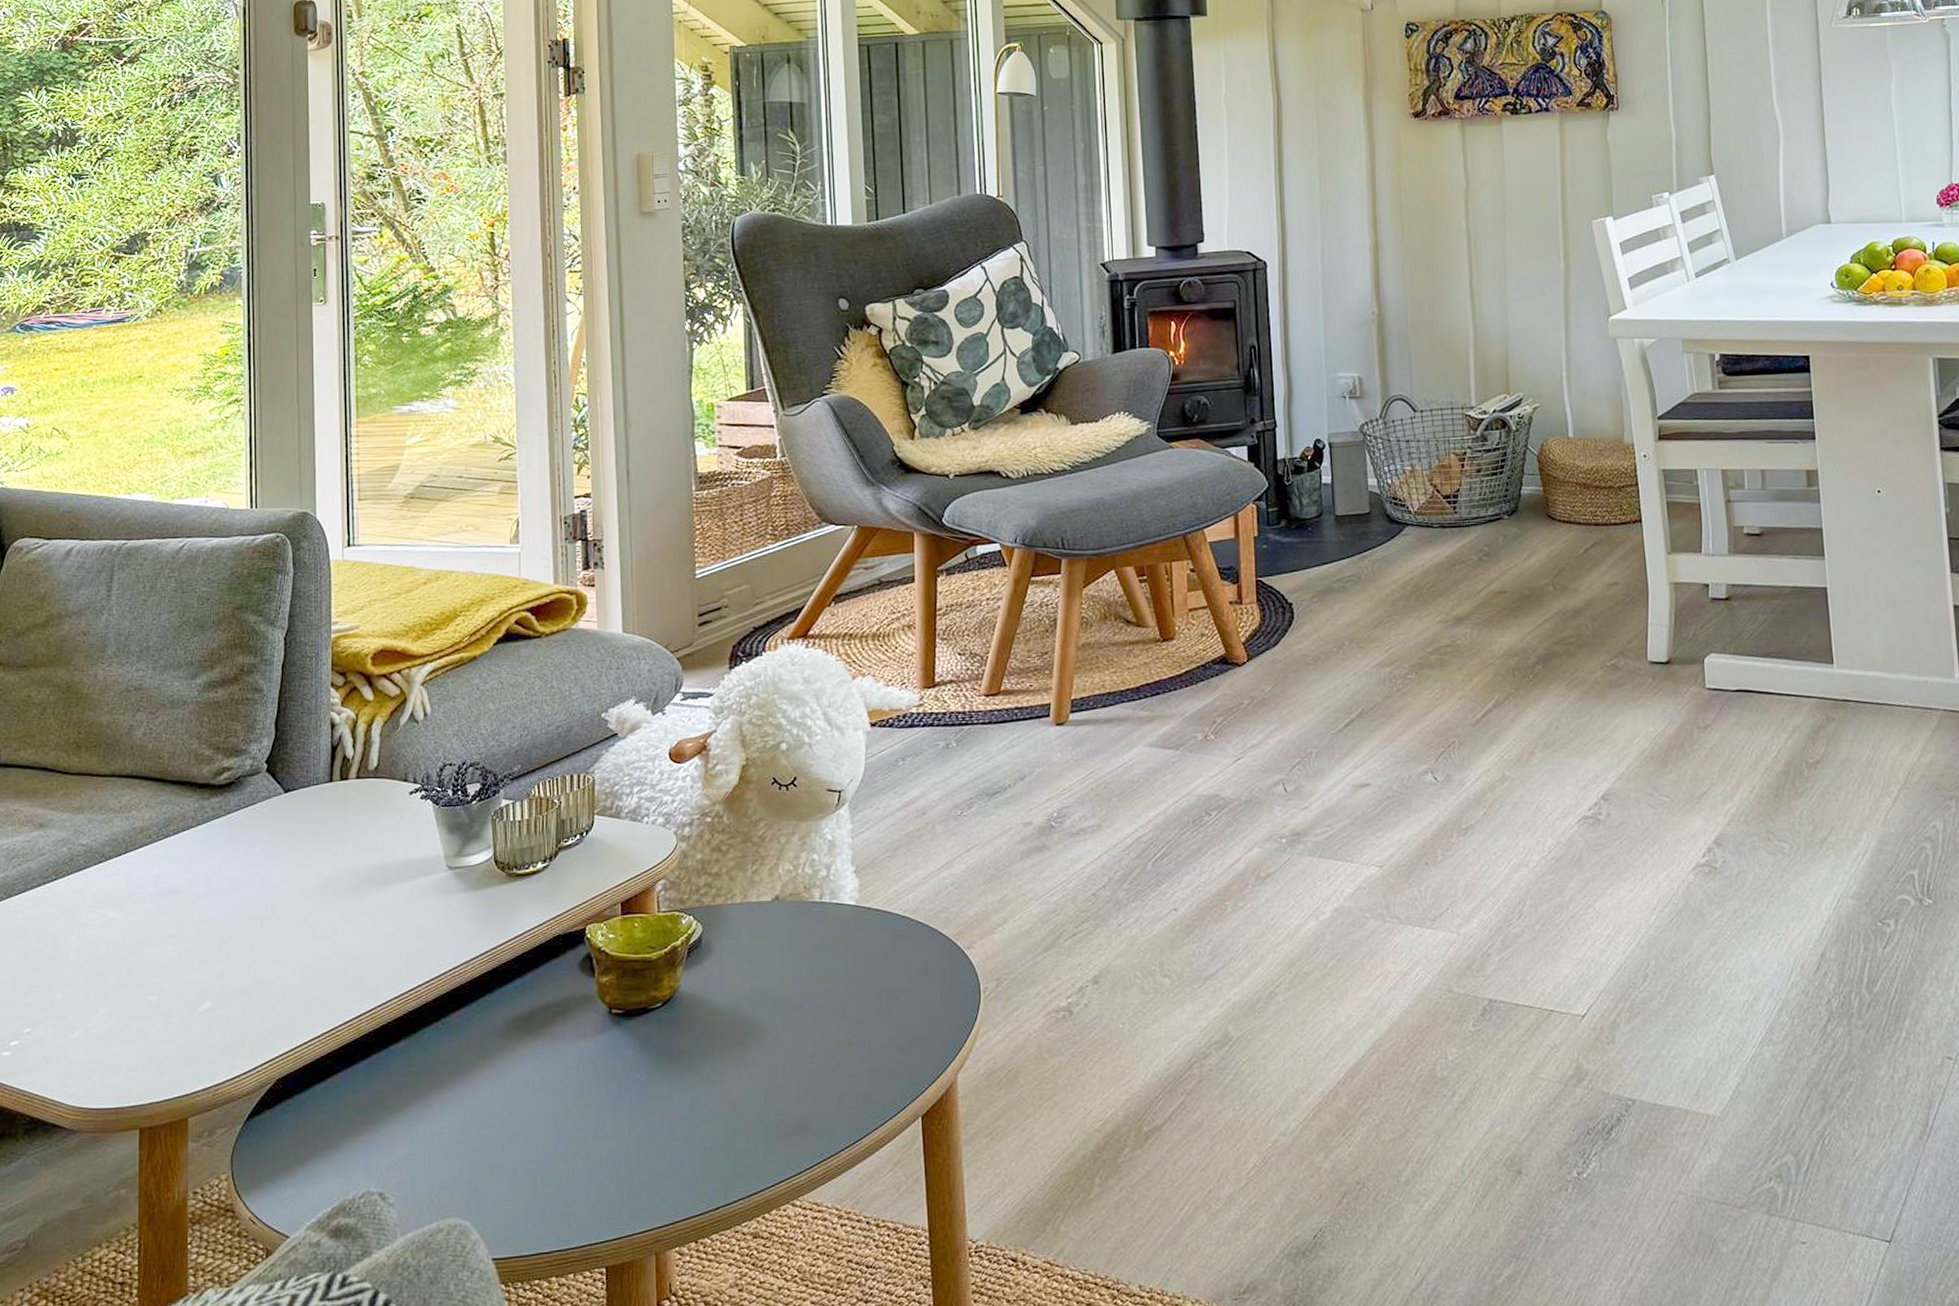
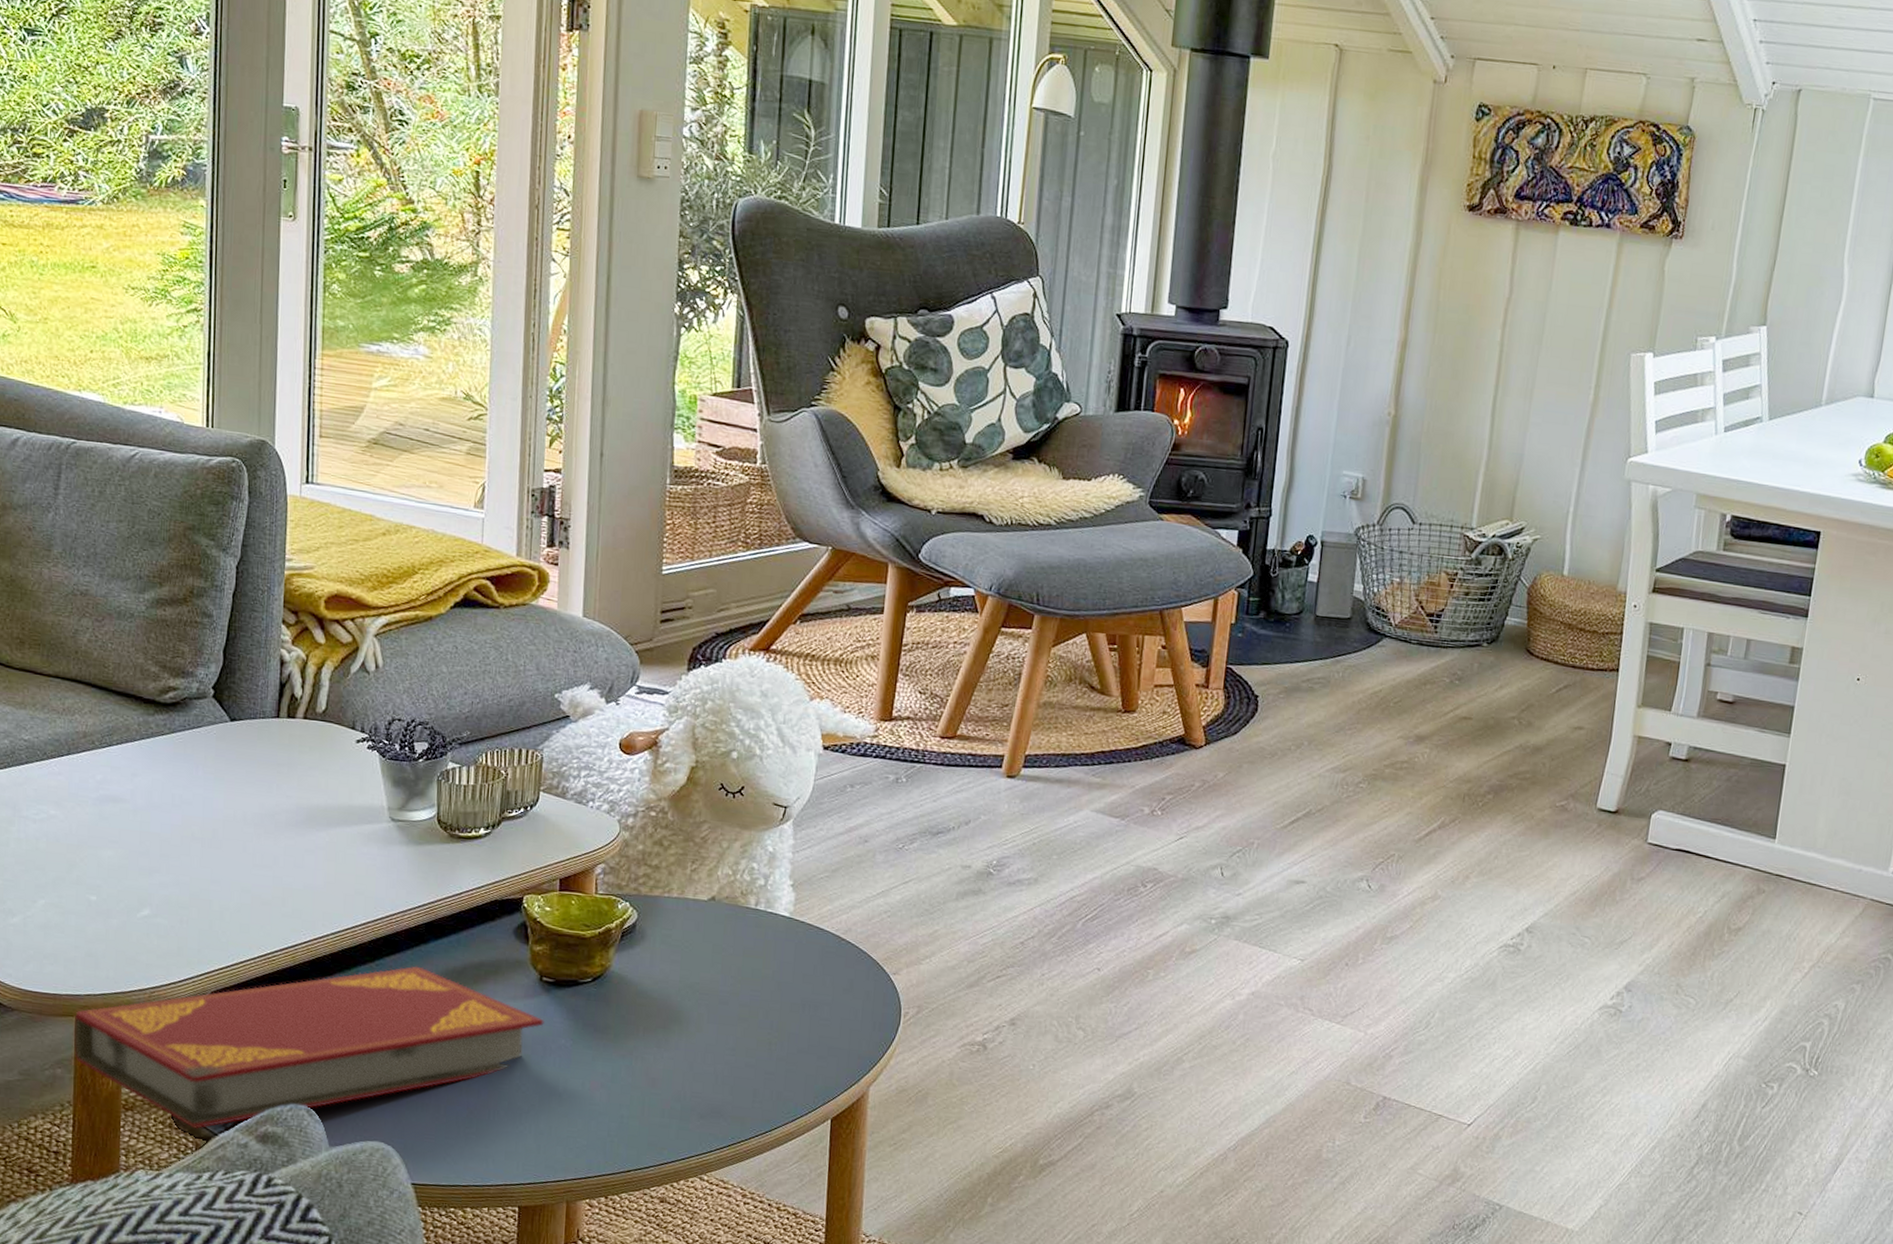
hardback book: none [137,1018,617,1233] -> present [73,966,544,1129]

